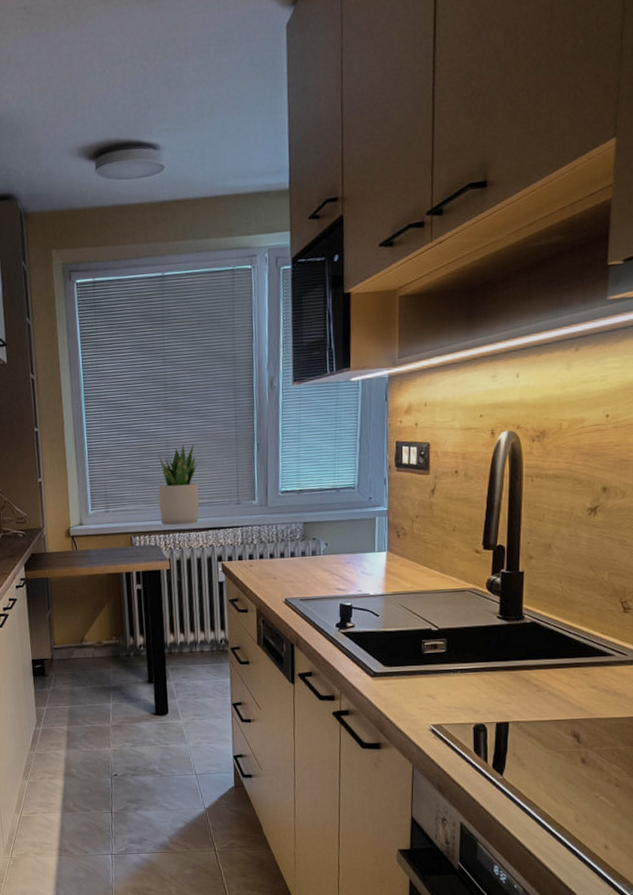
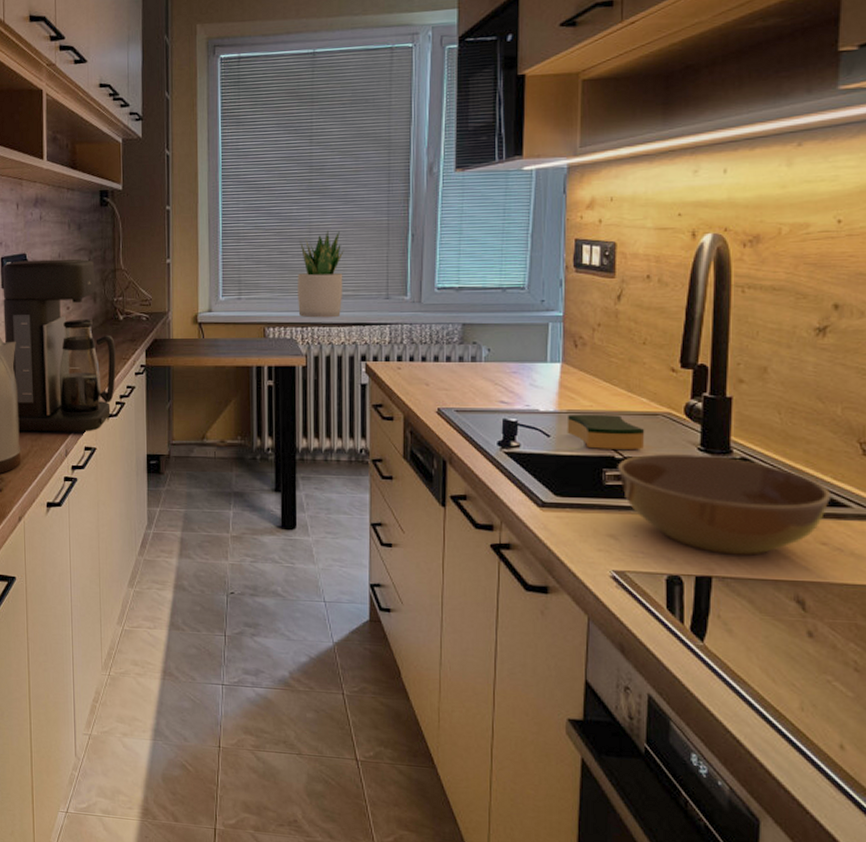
sponge: none [392,593,456,624] -> present [567,414,645,450]
bowl: none [433,621,600,703] -> present [617,453,832,556]

